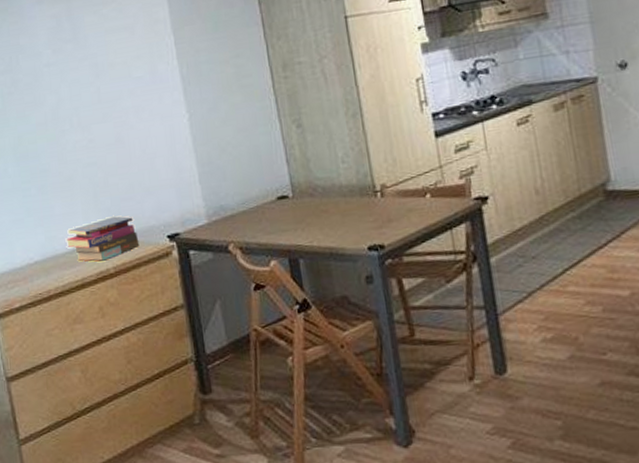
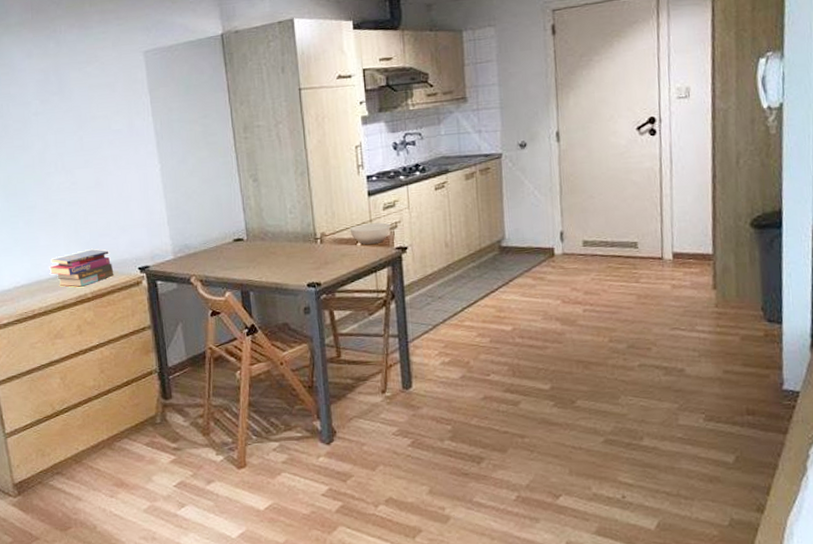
bowl: none [415,168,466,196] -> present [349,222,391,244]

